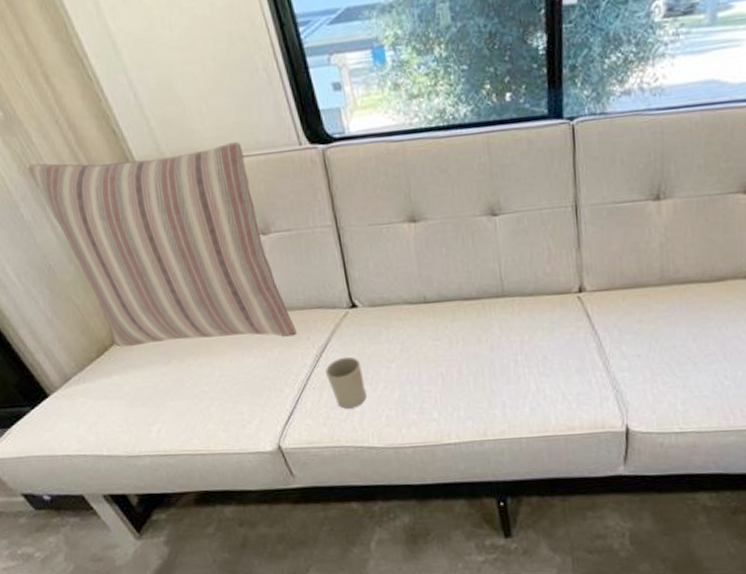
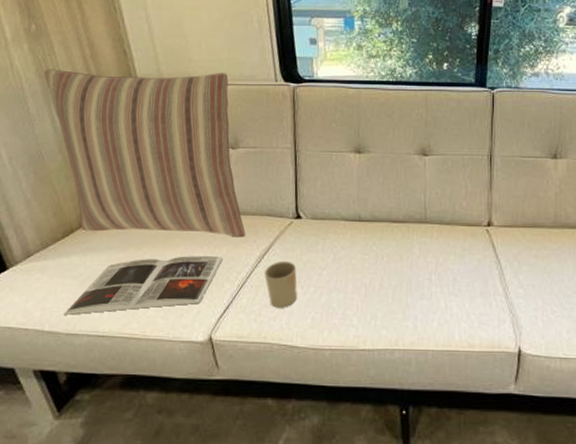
magazine: none [119,359,277,437] -> present [63,256,223,315]

